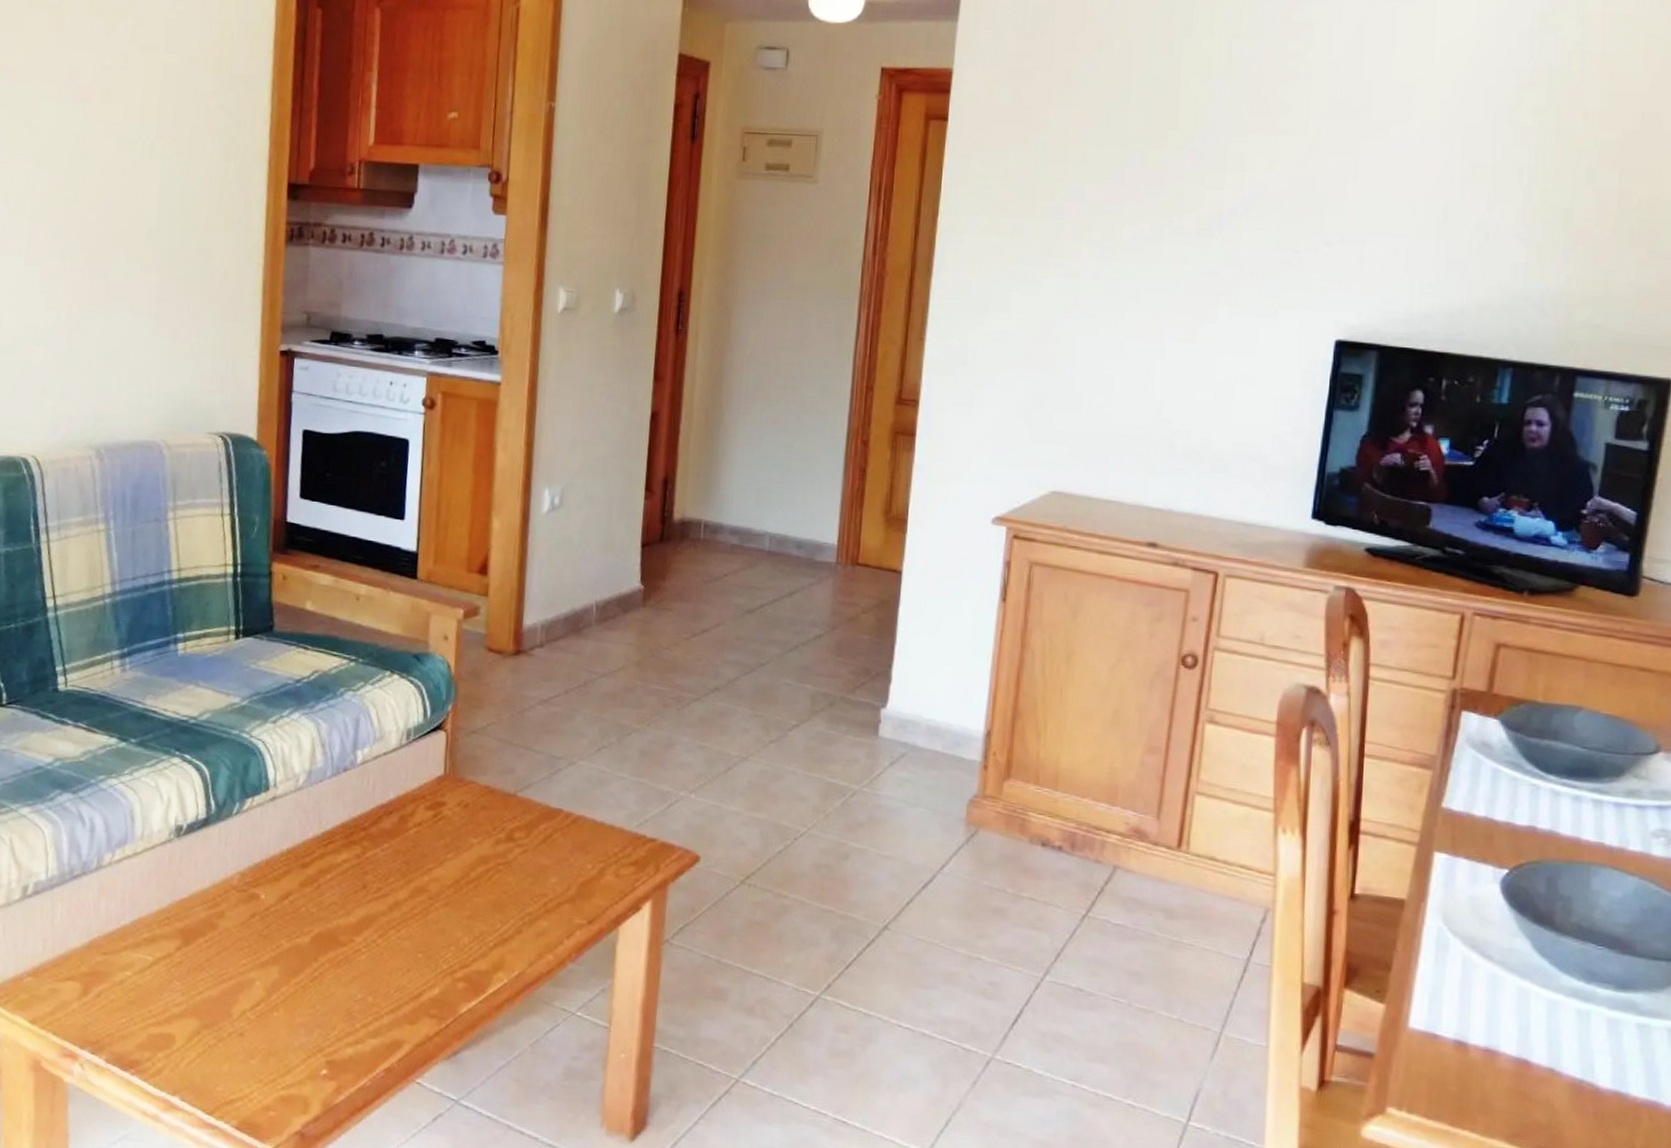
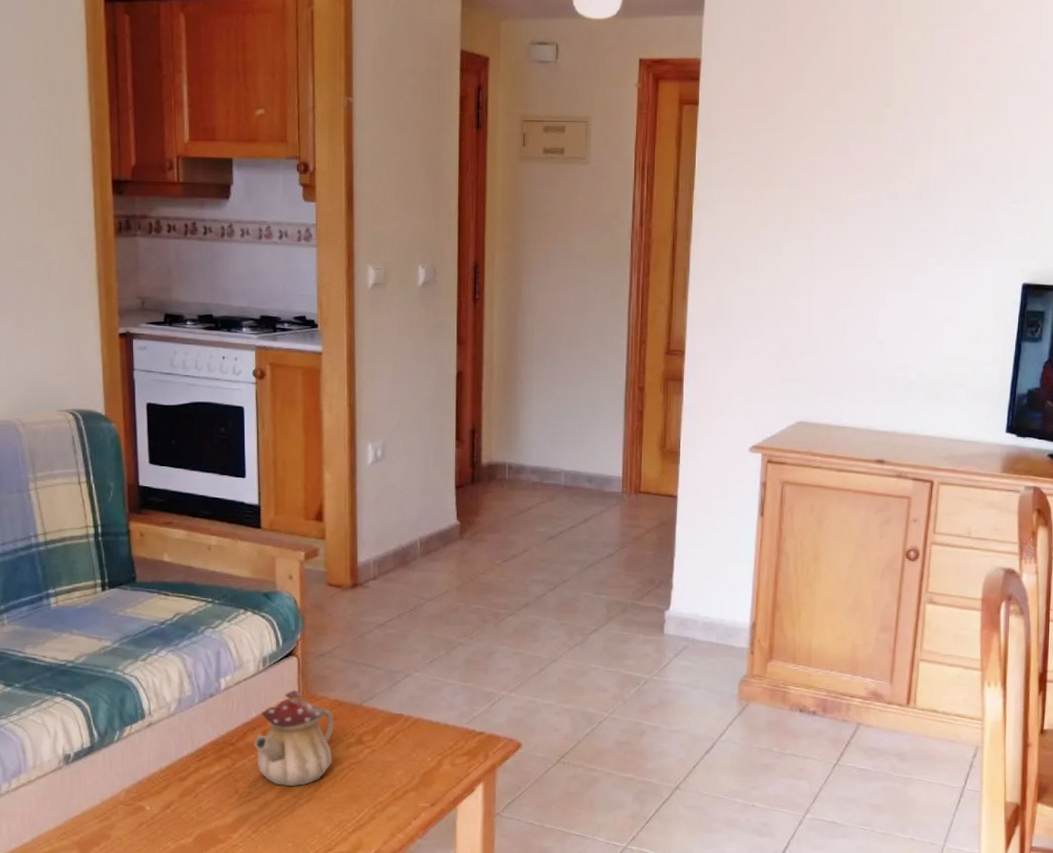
teapot: none [388,770,482,886] -> present [253,690,334,787]

